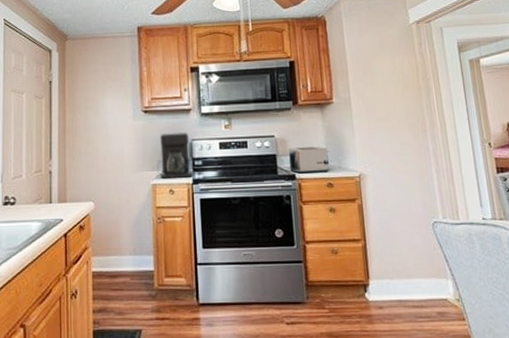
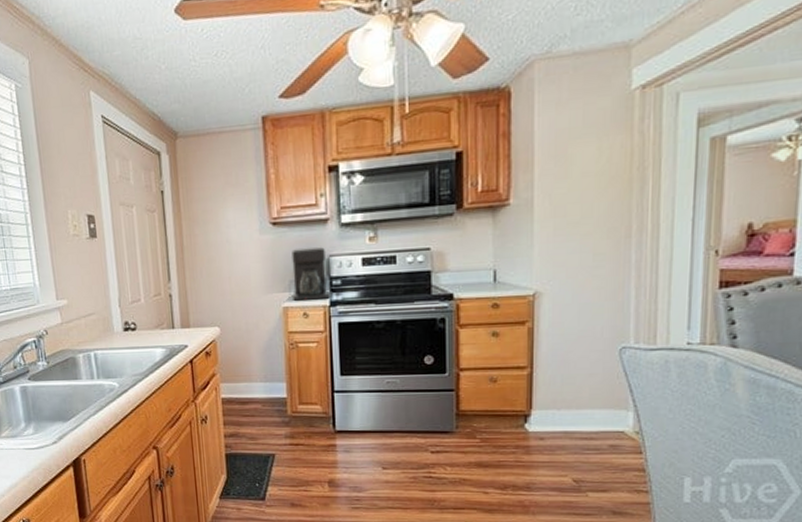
toaster: present [289,146,329,175] -> none [447,260,498,294]

